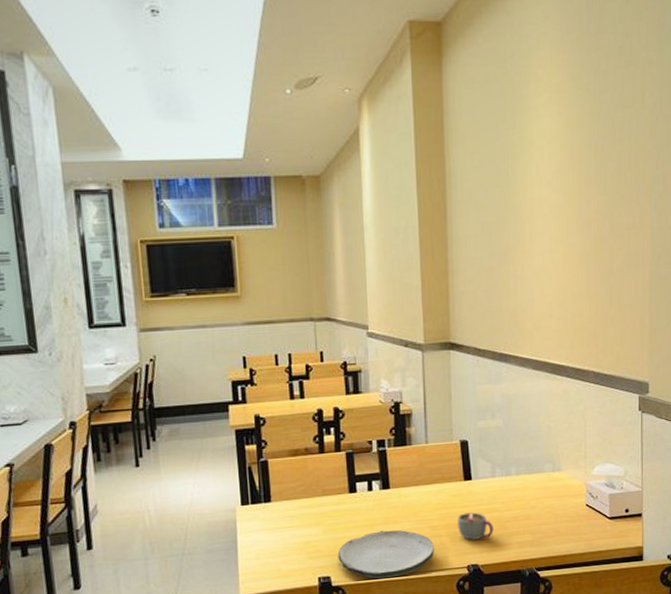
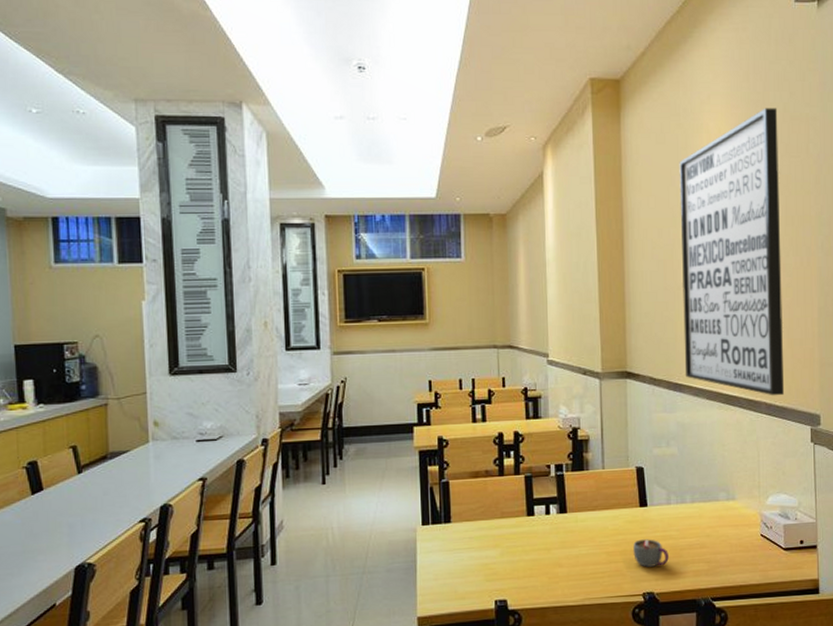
plate: present [338,530,434,579] -> none [515,554,610,604]
wall art: none [505,52,613,365] -> present [679,107,785,396]

